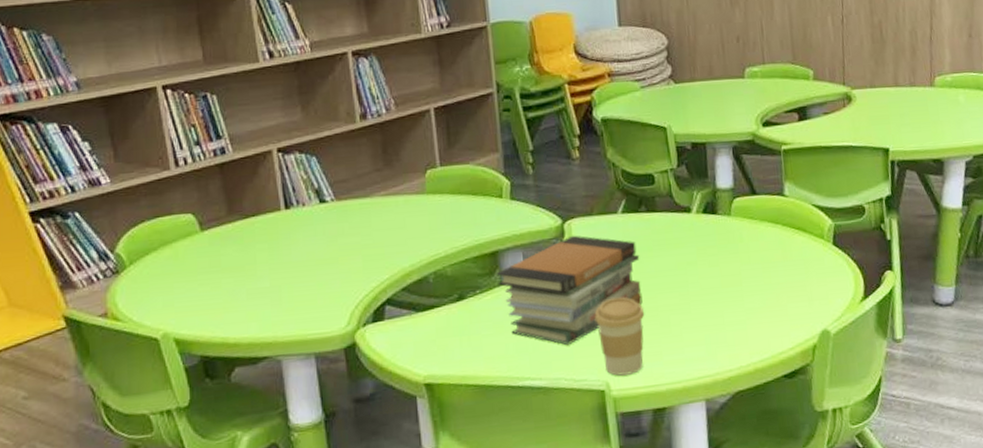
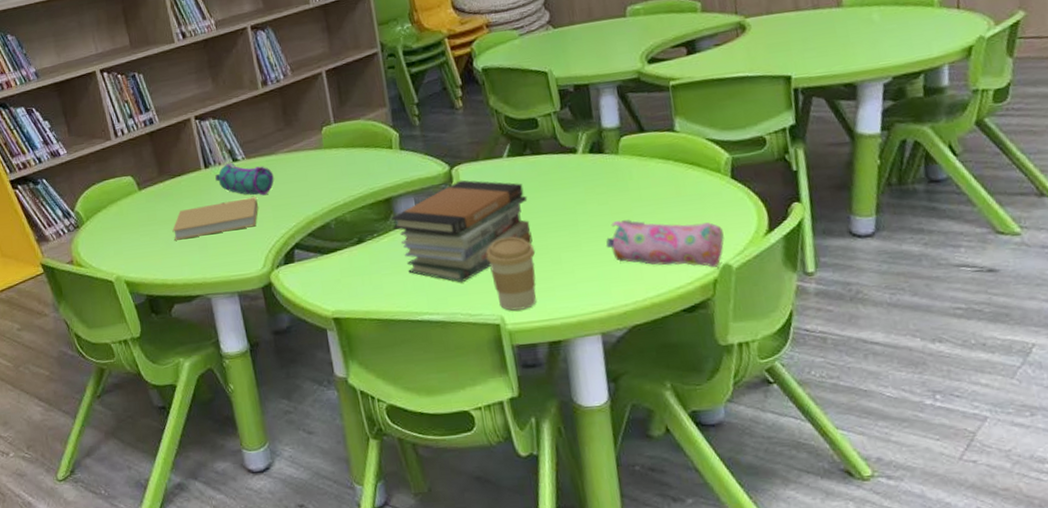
book: none [239,244,346,292] -> present [172,197,258,241]
pencil case: none [297,203,367,243] -> present [215,162,274,196]
pencil case: none [714,283,825,333] -> present [606,220,725,268]

